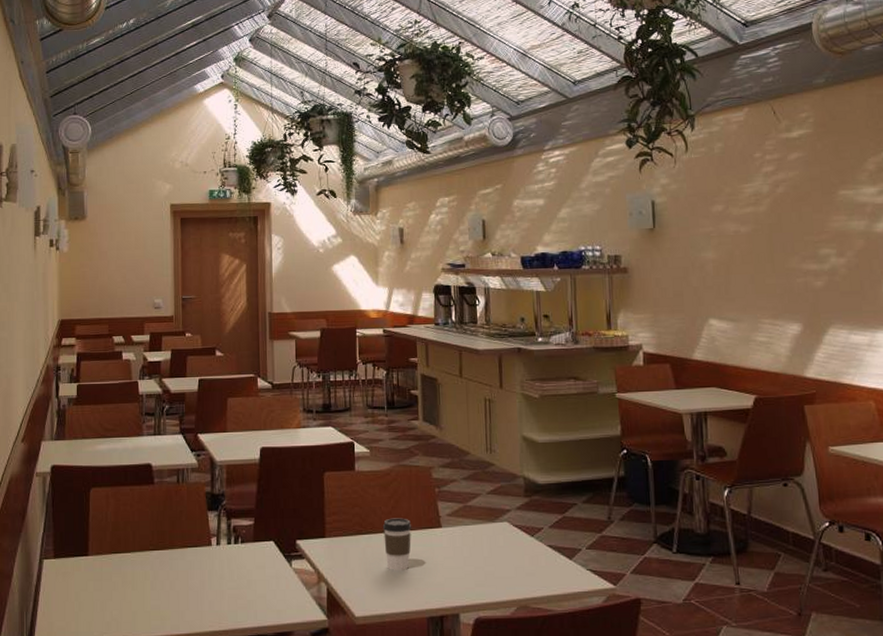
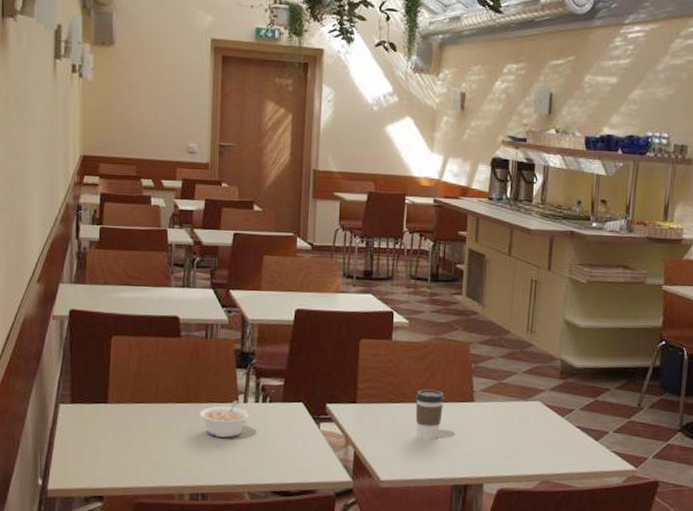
legume: none [175,543,223,583] -> present [199,400,250,438]

